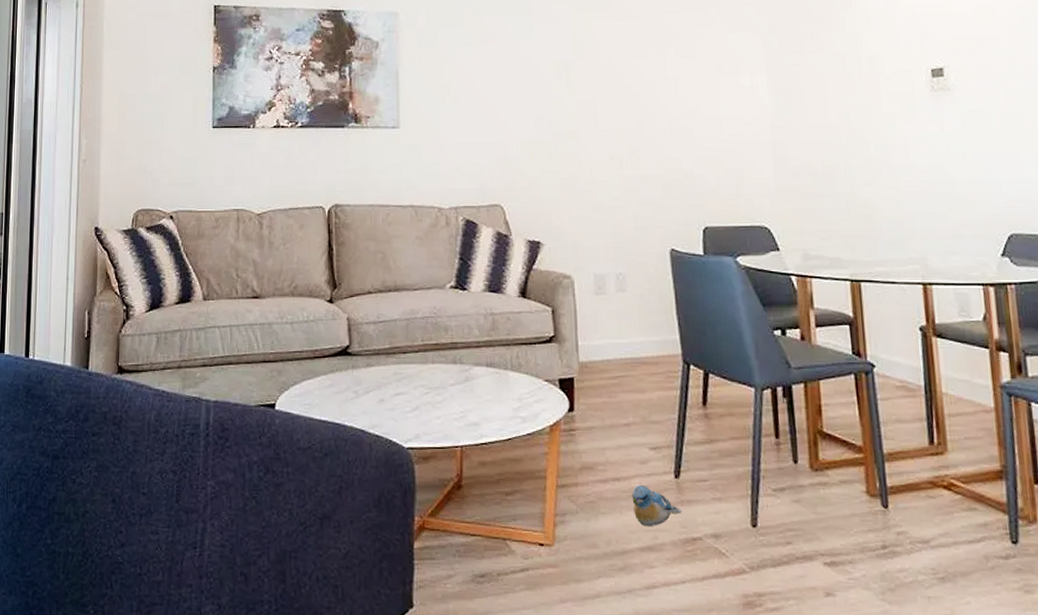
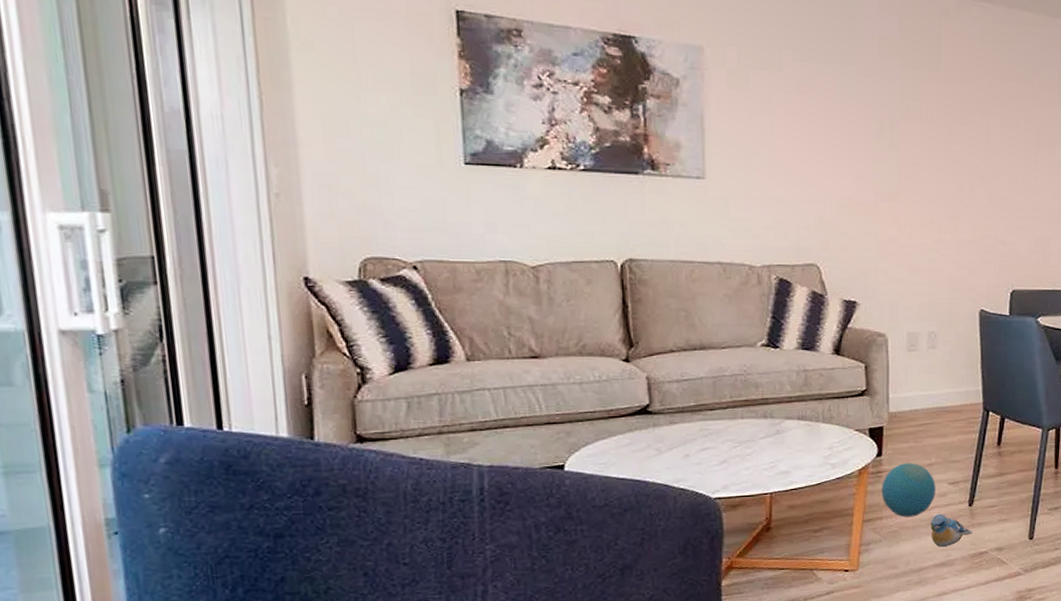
ball: none [575,420,636,486] -> present [881,462,936,517]

